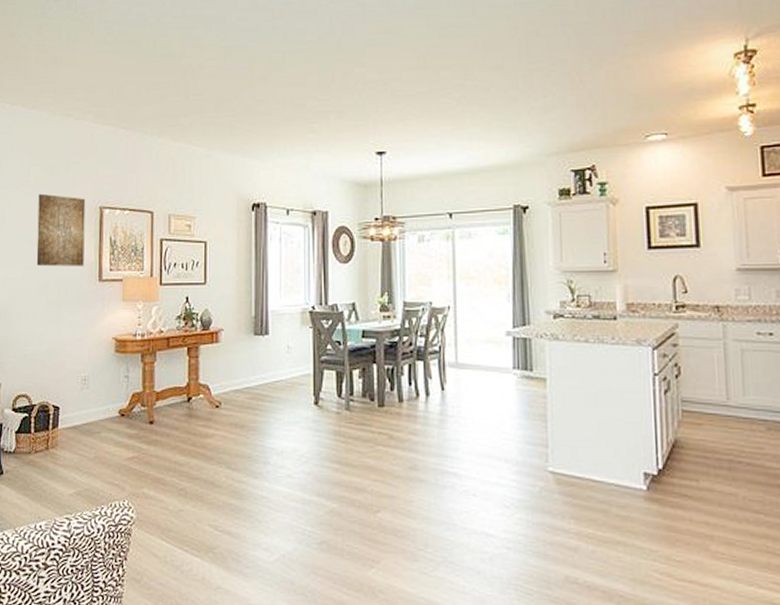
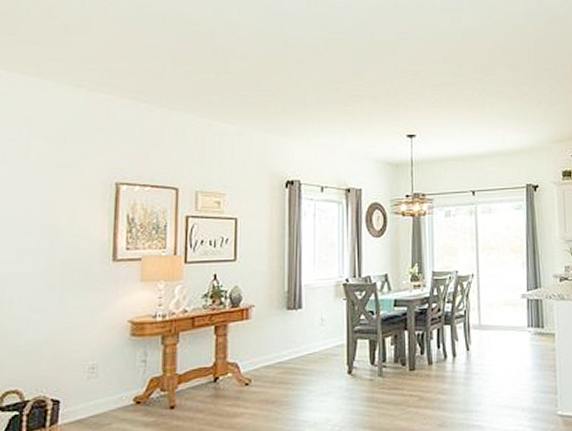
wall art: present [36,193,86,267] -> none [34,168,99,247]

